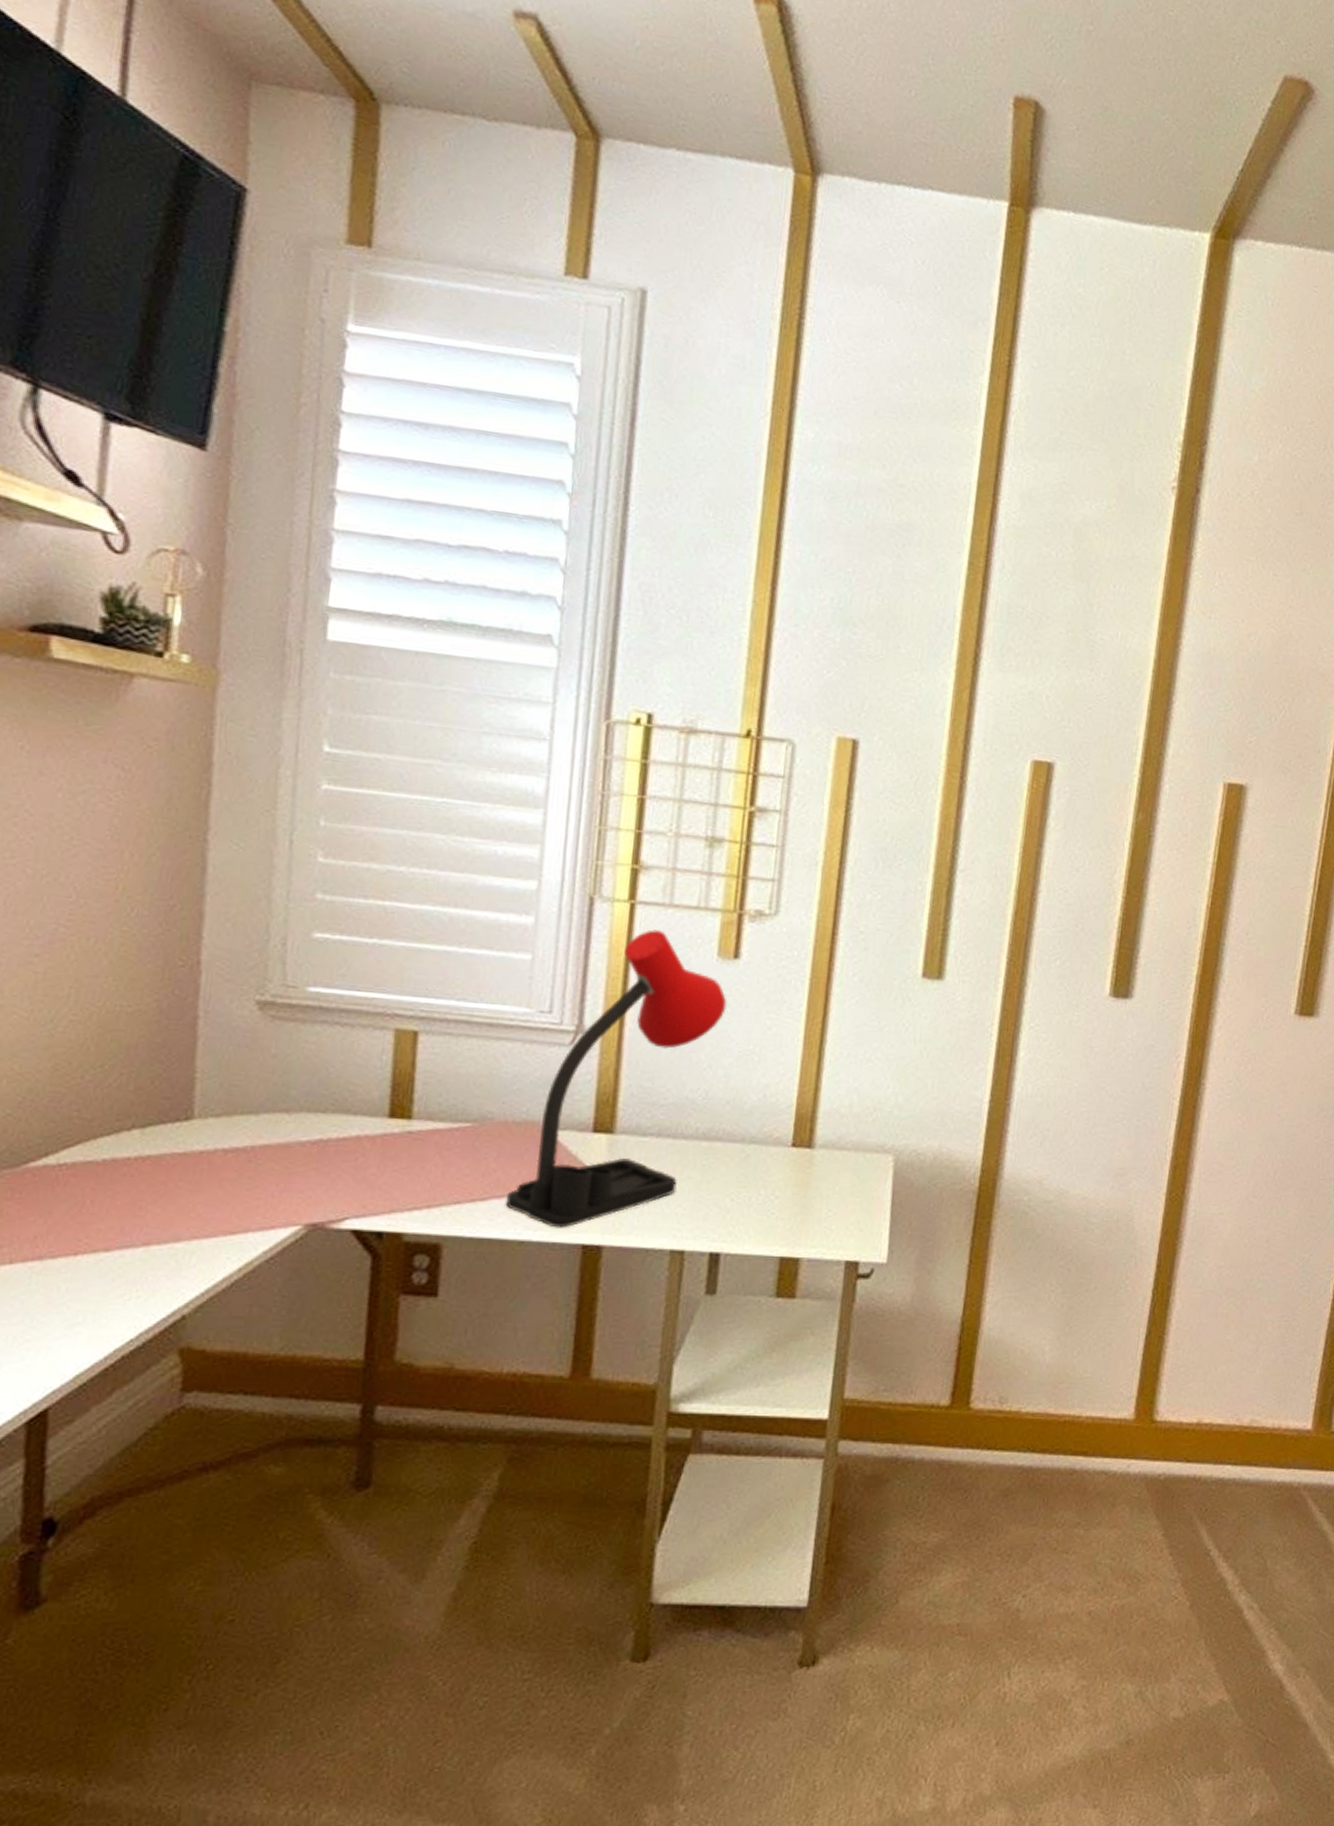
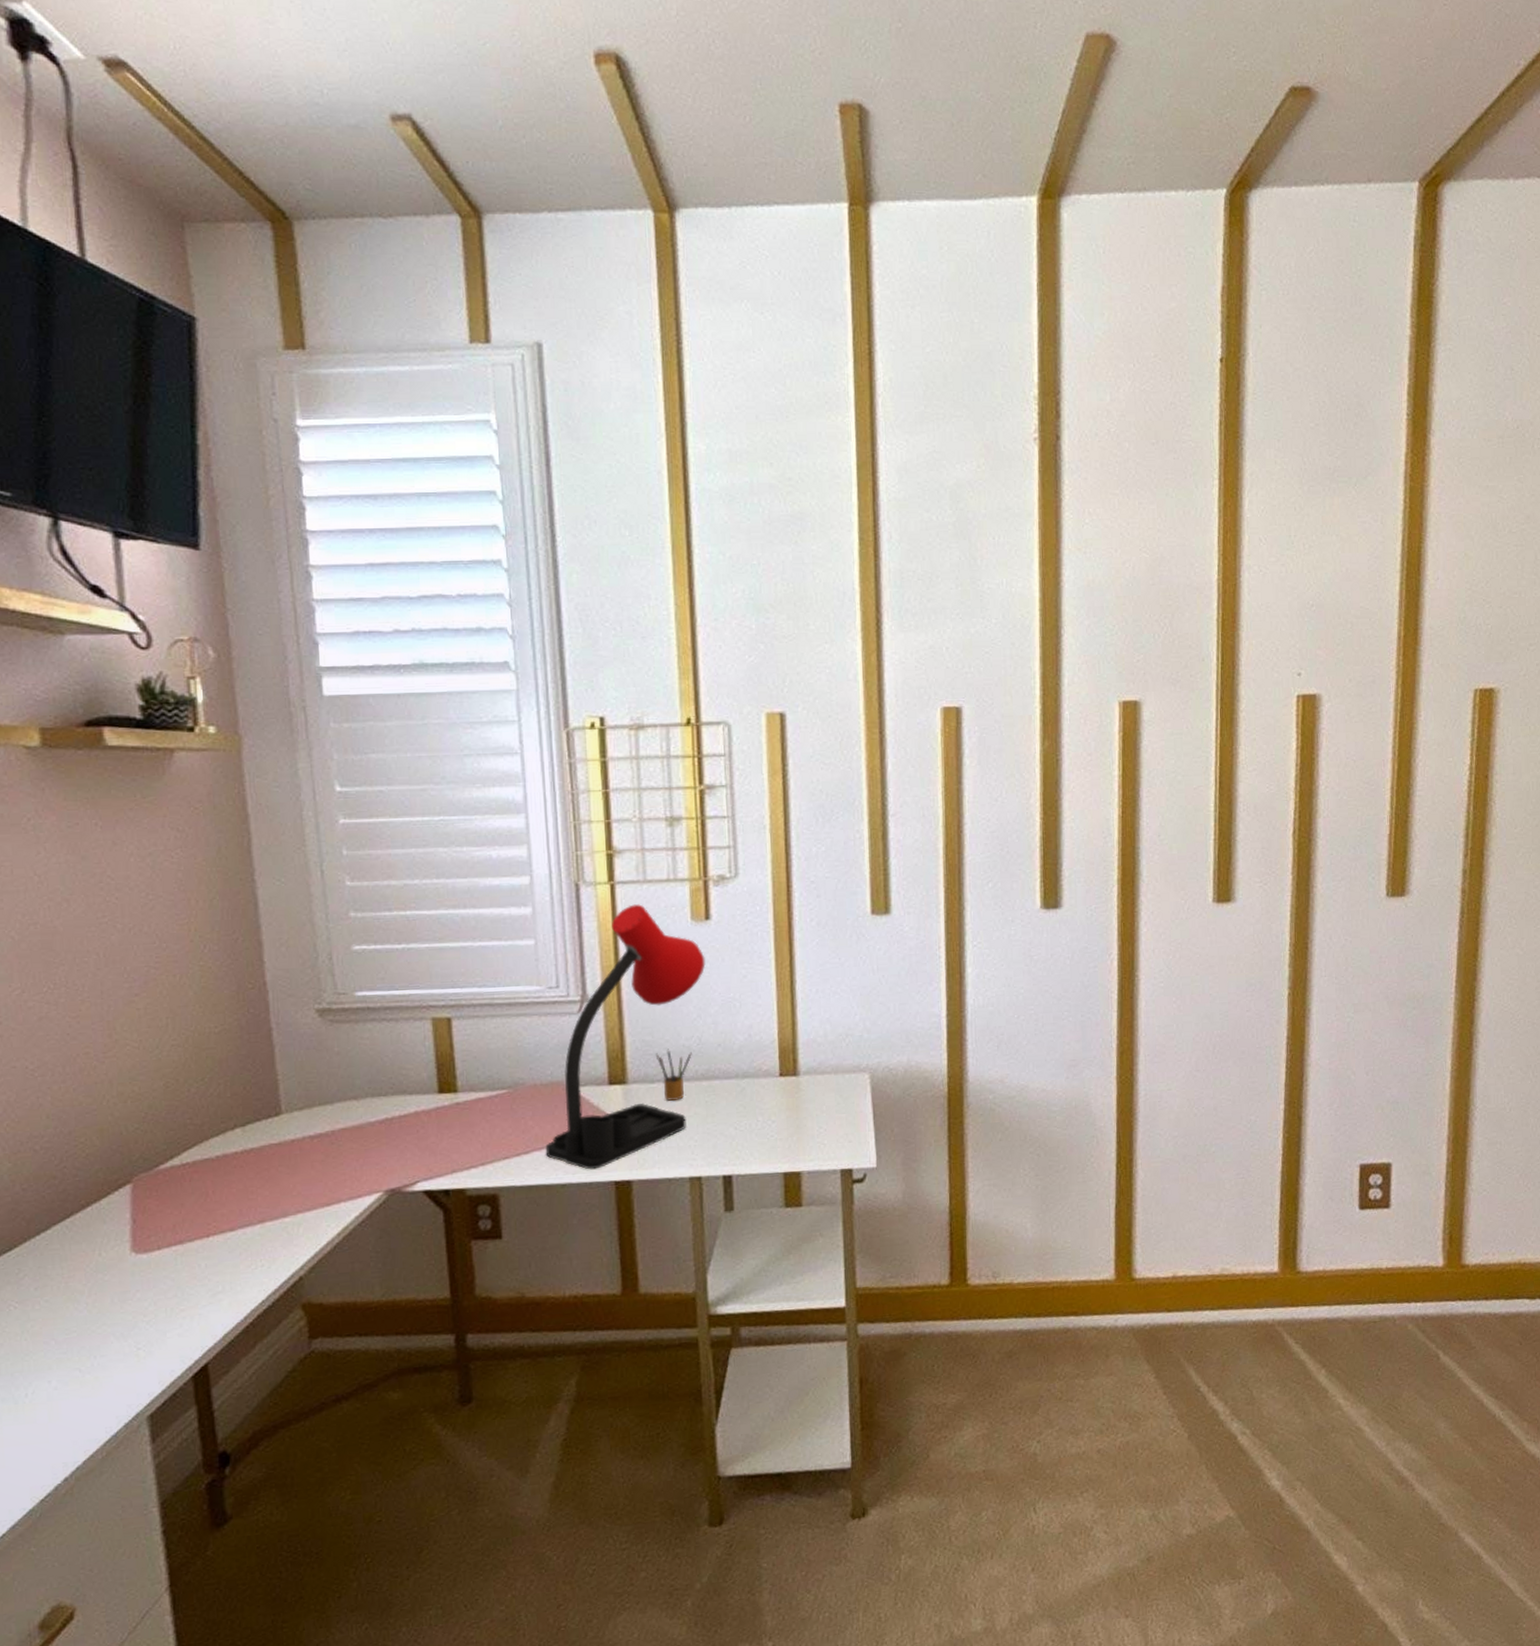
pencil box: none [652,1099,695,1160] -> present [655,1049,692,1101]

